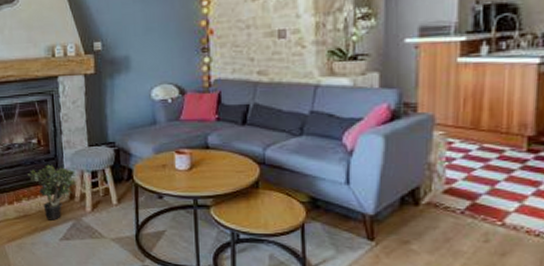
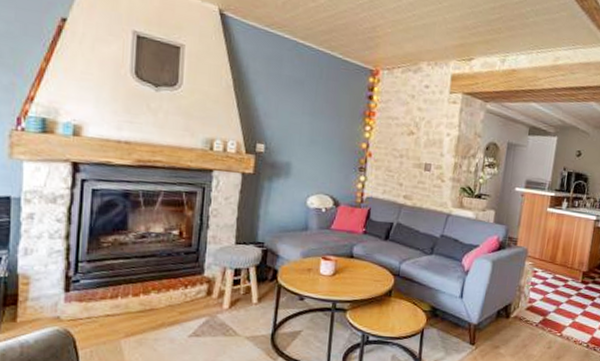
potted plant: present [28,164,76,221] -> none [162,258,217,316]

